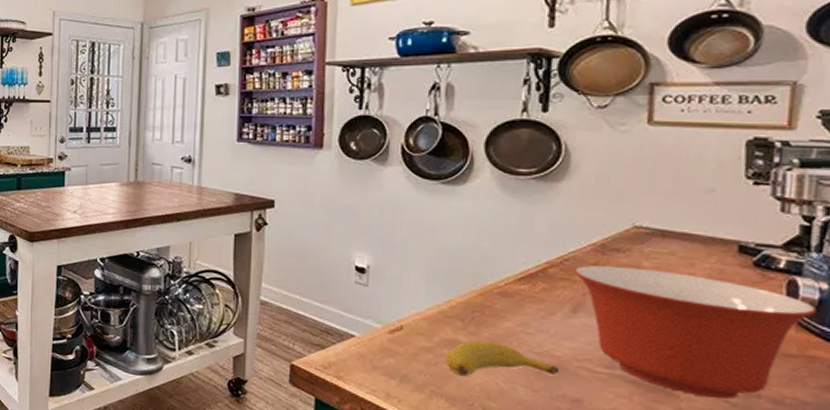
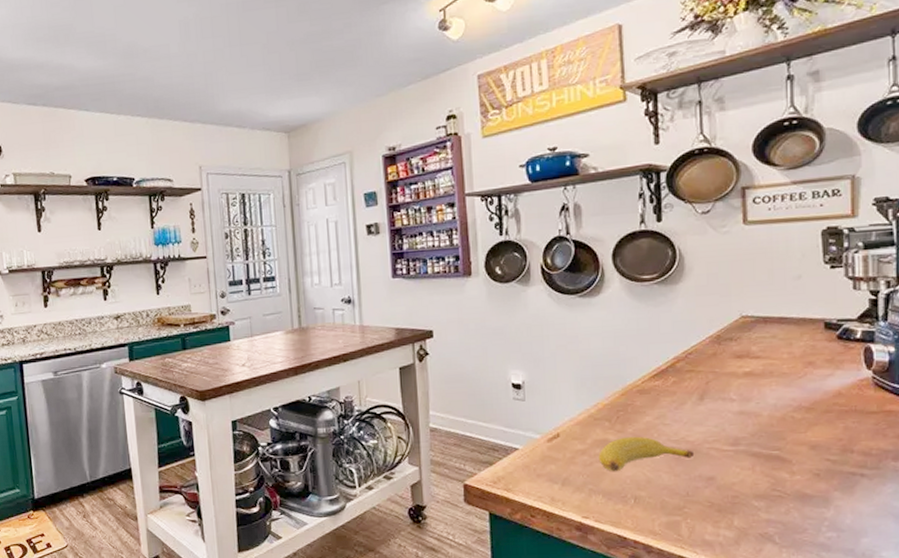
mixing bowl: present [574,265,817,399] -> none [697,352,888,459]

